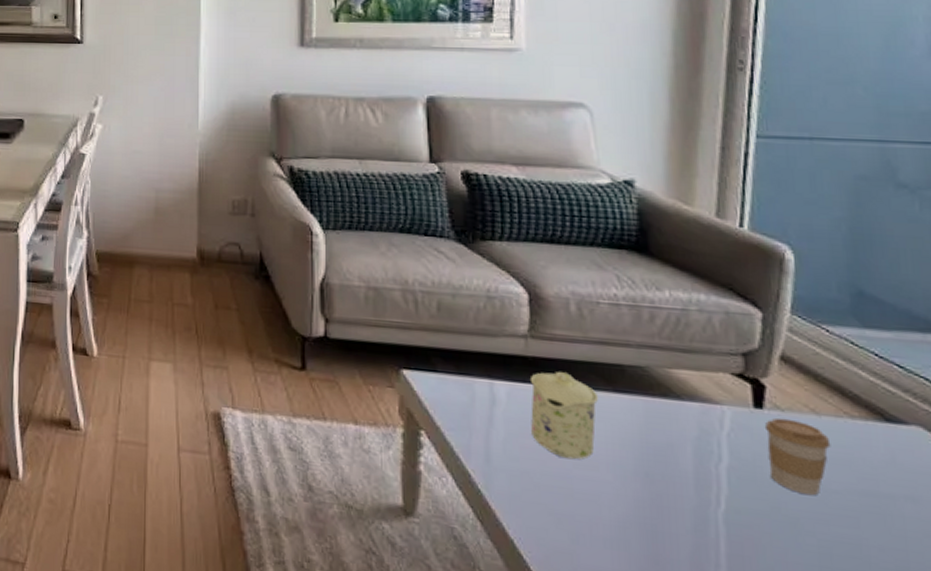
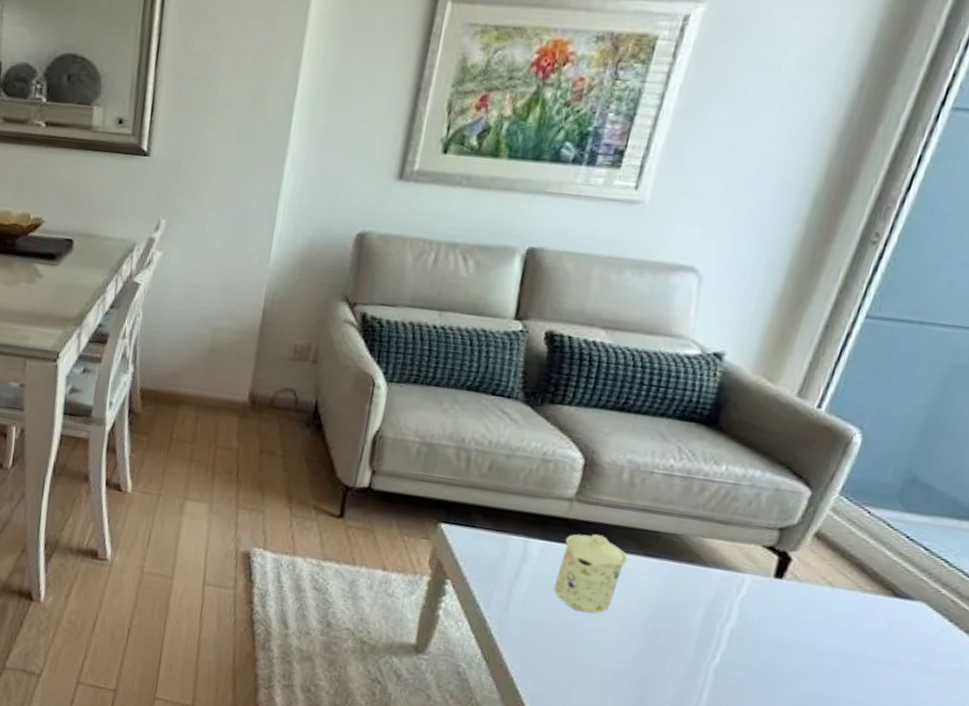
coffee cup: present [764,417,831,496] -> none [769,587,836,656]

